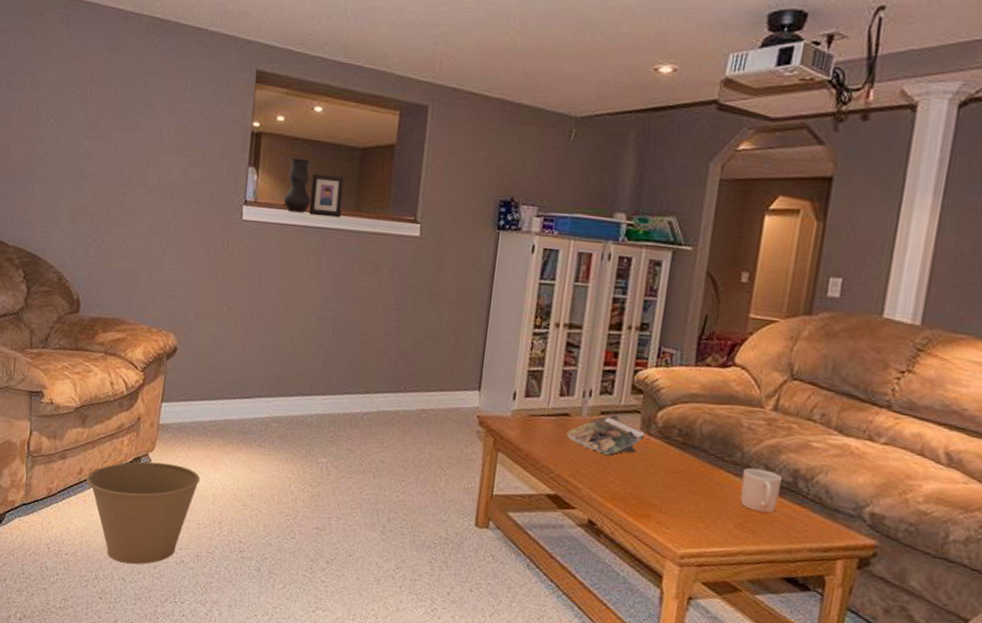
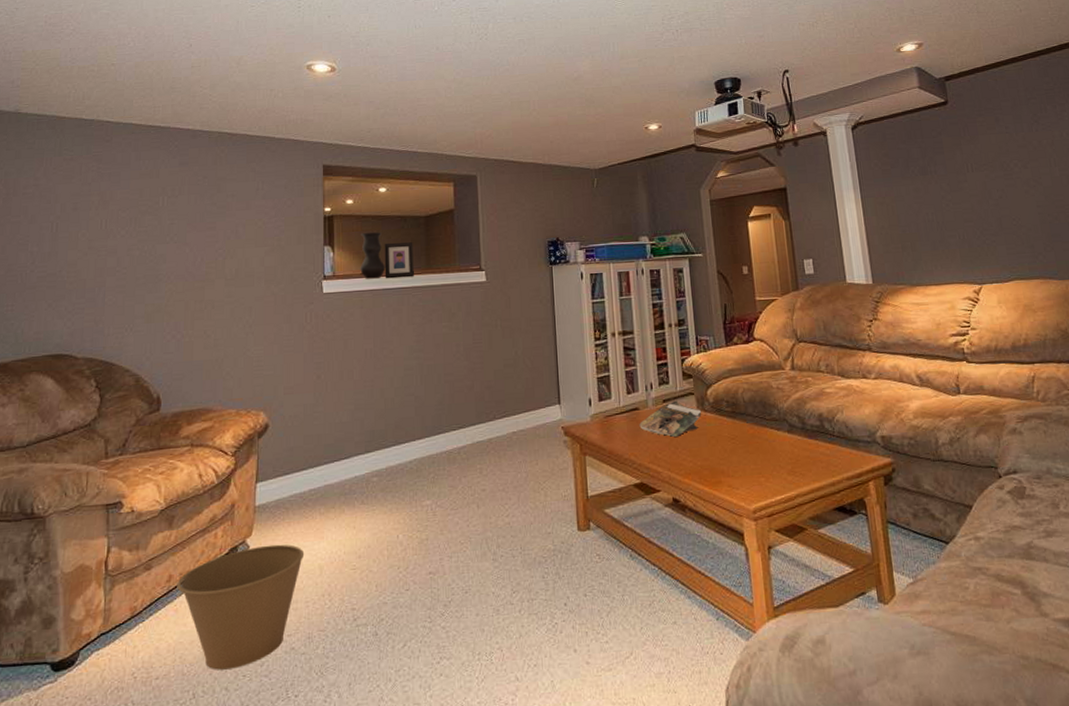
mug: present [739,467,783,513] -> none [782,419,814,457]

